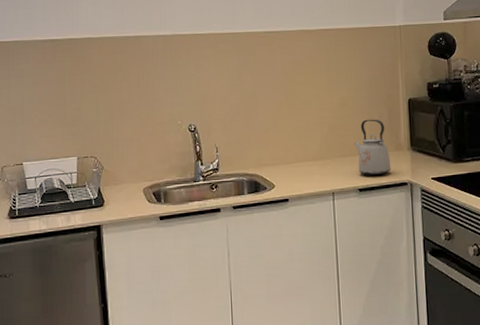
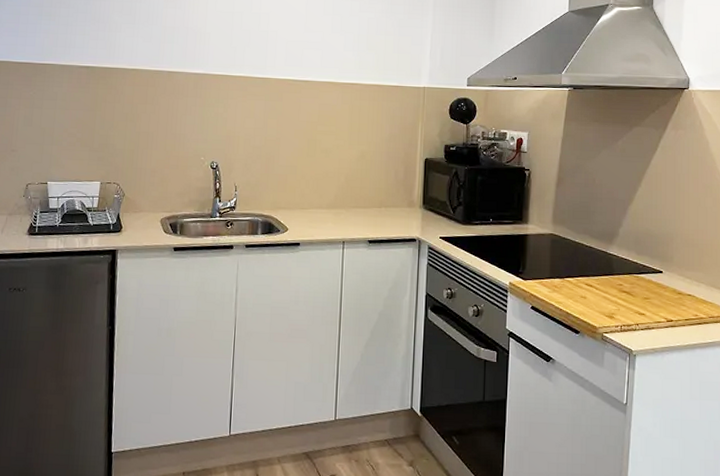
kettle: present [354,119,391,176] -> none [369,174,402,230]

